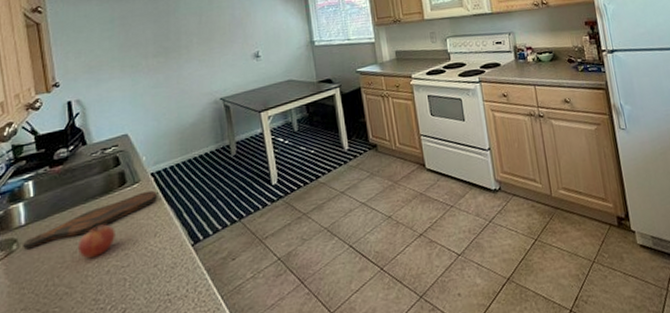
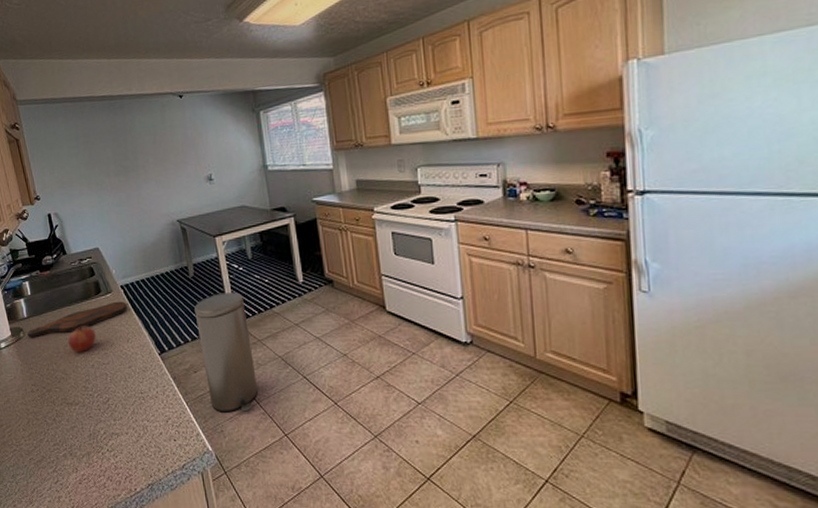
pedal bin: none [235,166,303,302] -> present [194,292,259,413]

